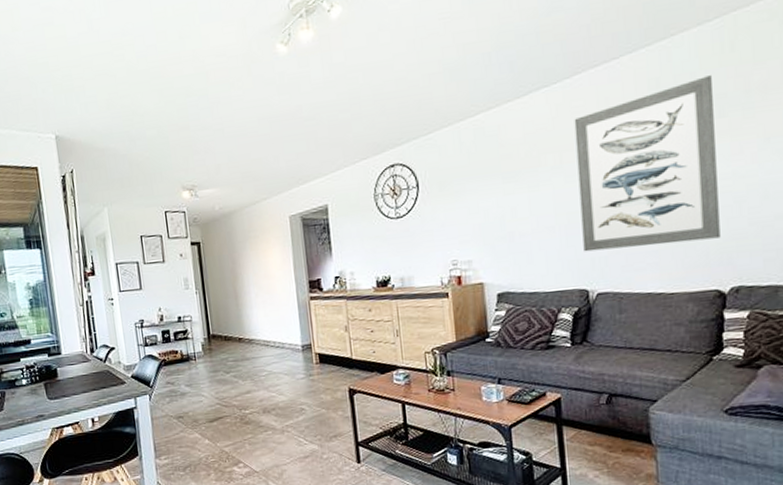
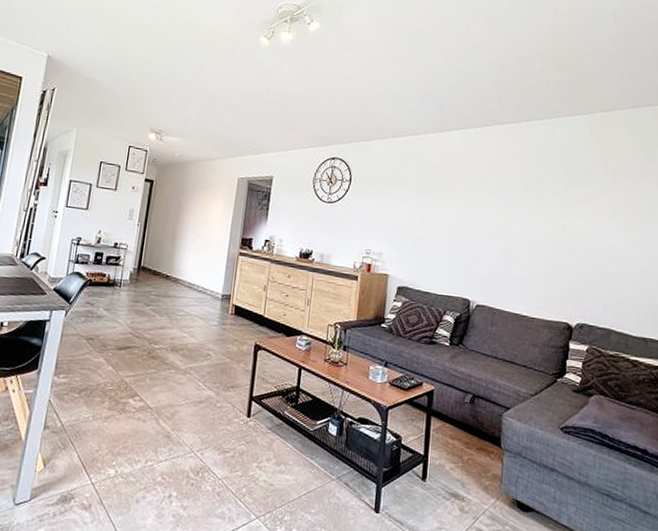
wall art: present [574,75,721,252] -> none [471,153,581,281]

